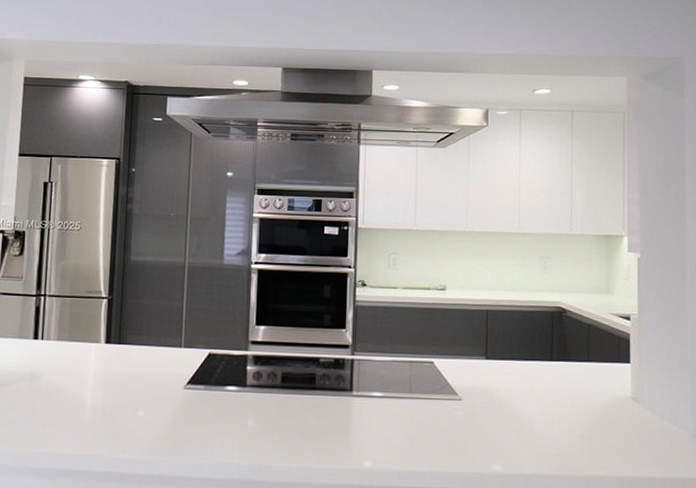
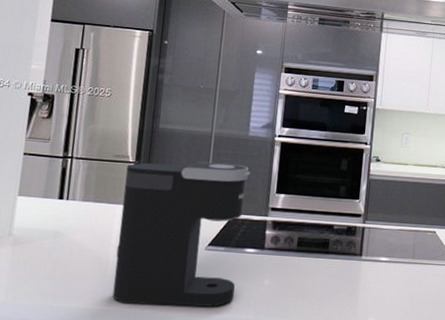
coffee maker: none [91,294,227,451] -> present [112,162,250,307]

